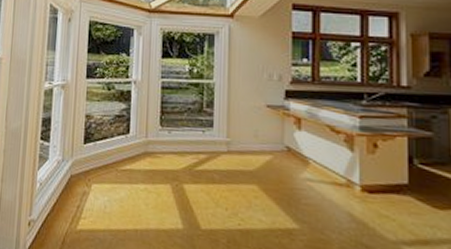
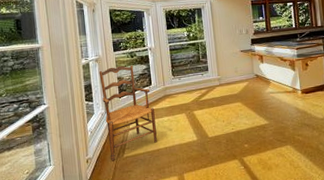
armchair: none [59,99,128,232] -> present [99,65,157,162]

